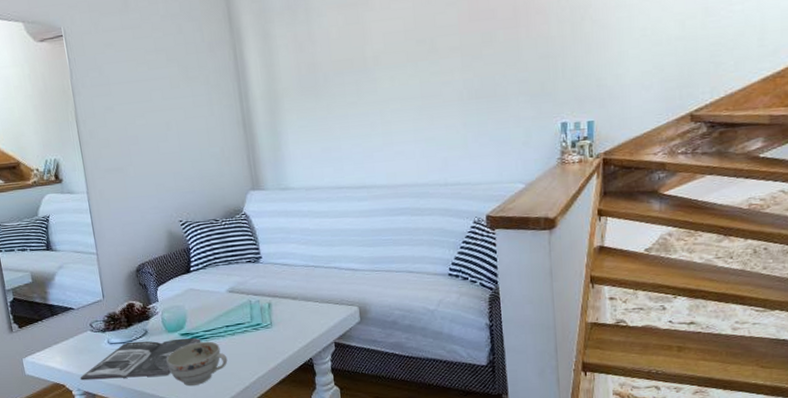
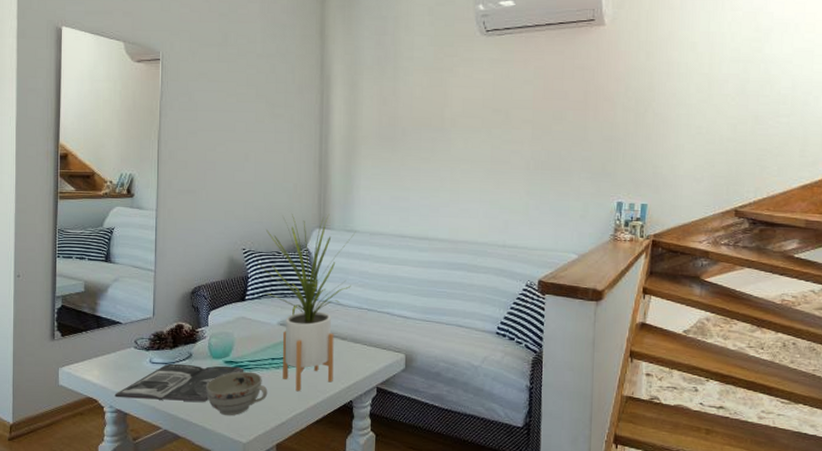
house plant: none [196,174,294,356] -> present [257,214,356,392]

